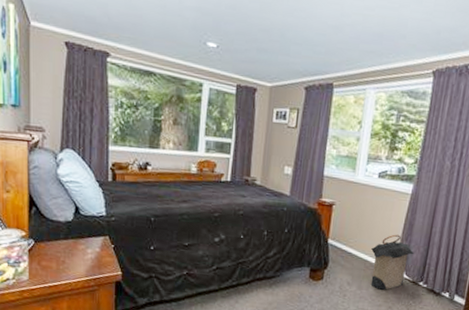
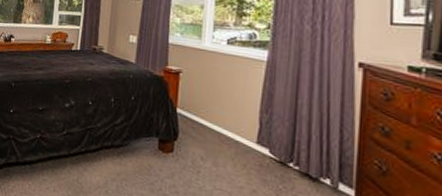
laundry hamper: present [370,234,414,290] -> none [226,105,278,170]

